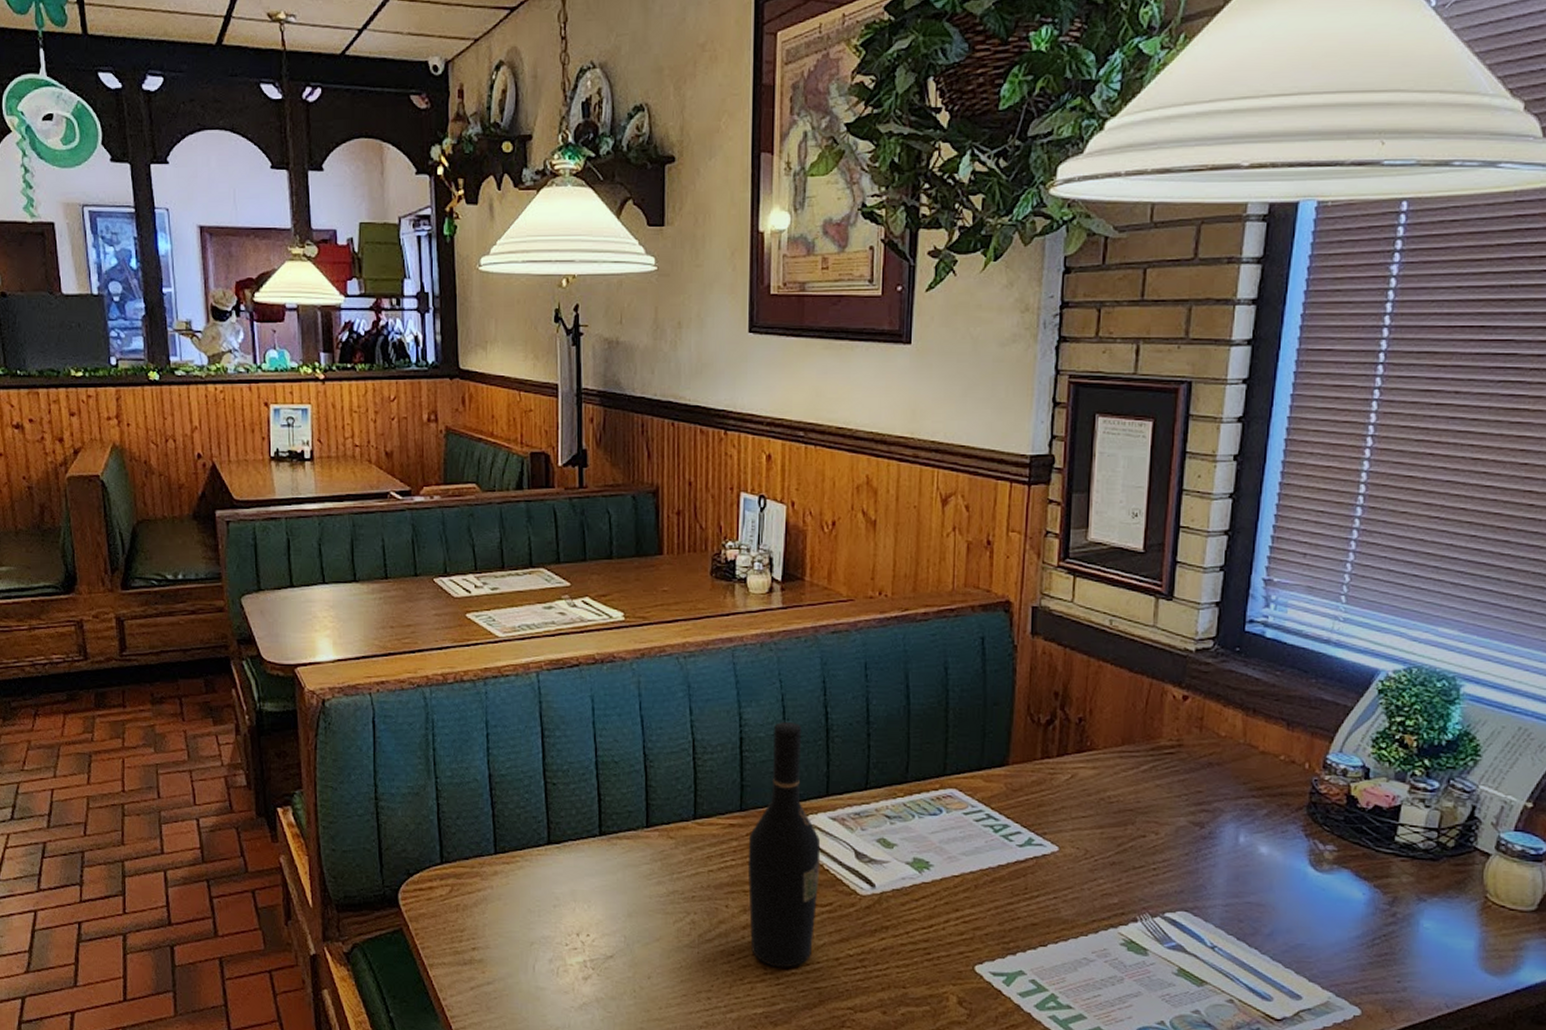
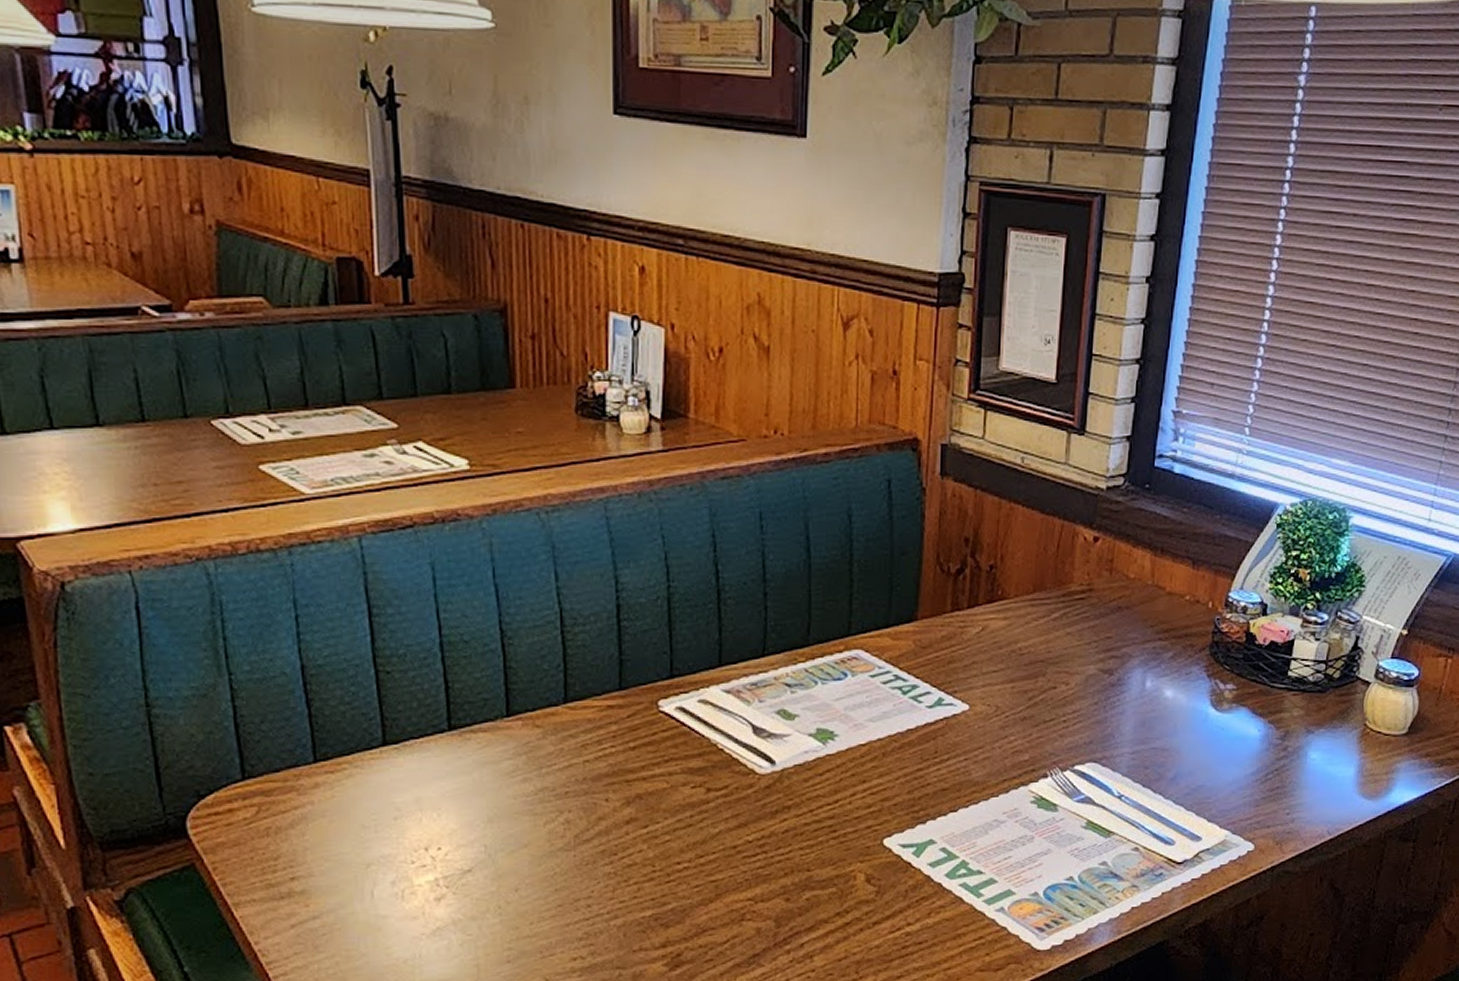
wine bottle: present [747,722,821,968] -> none [630,584,714,863]

